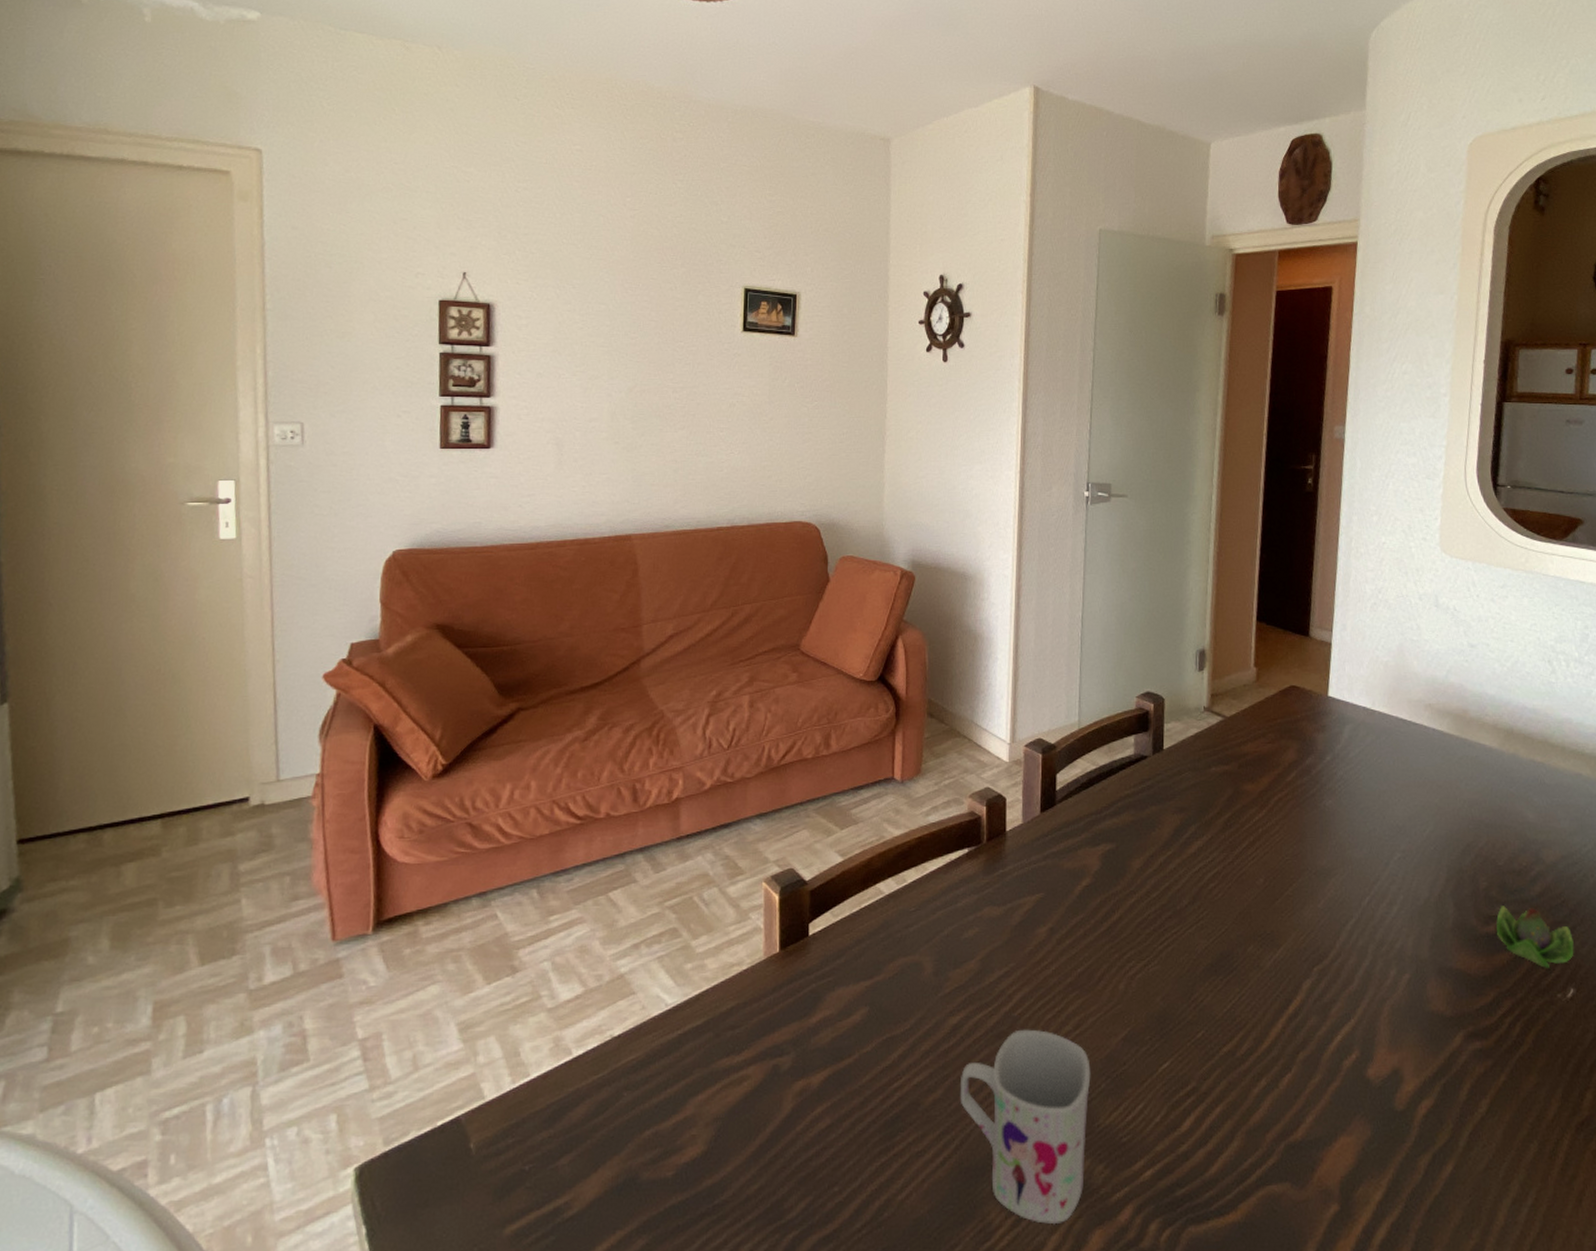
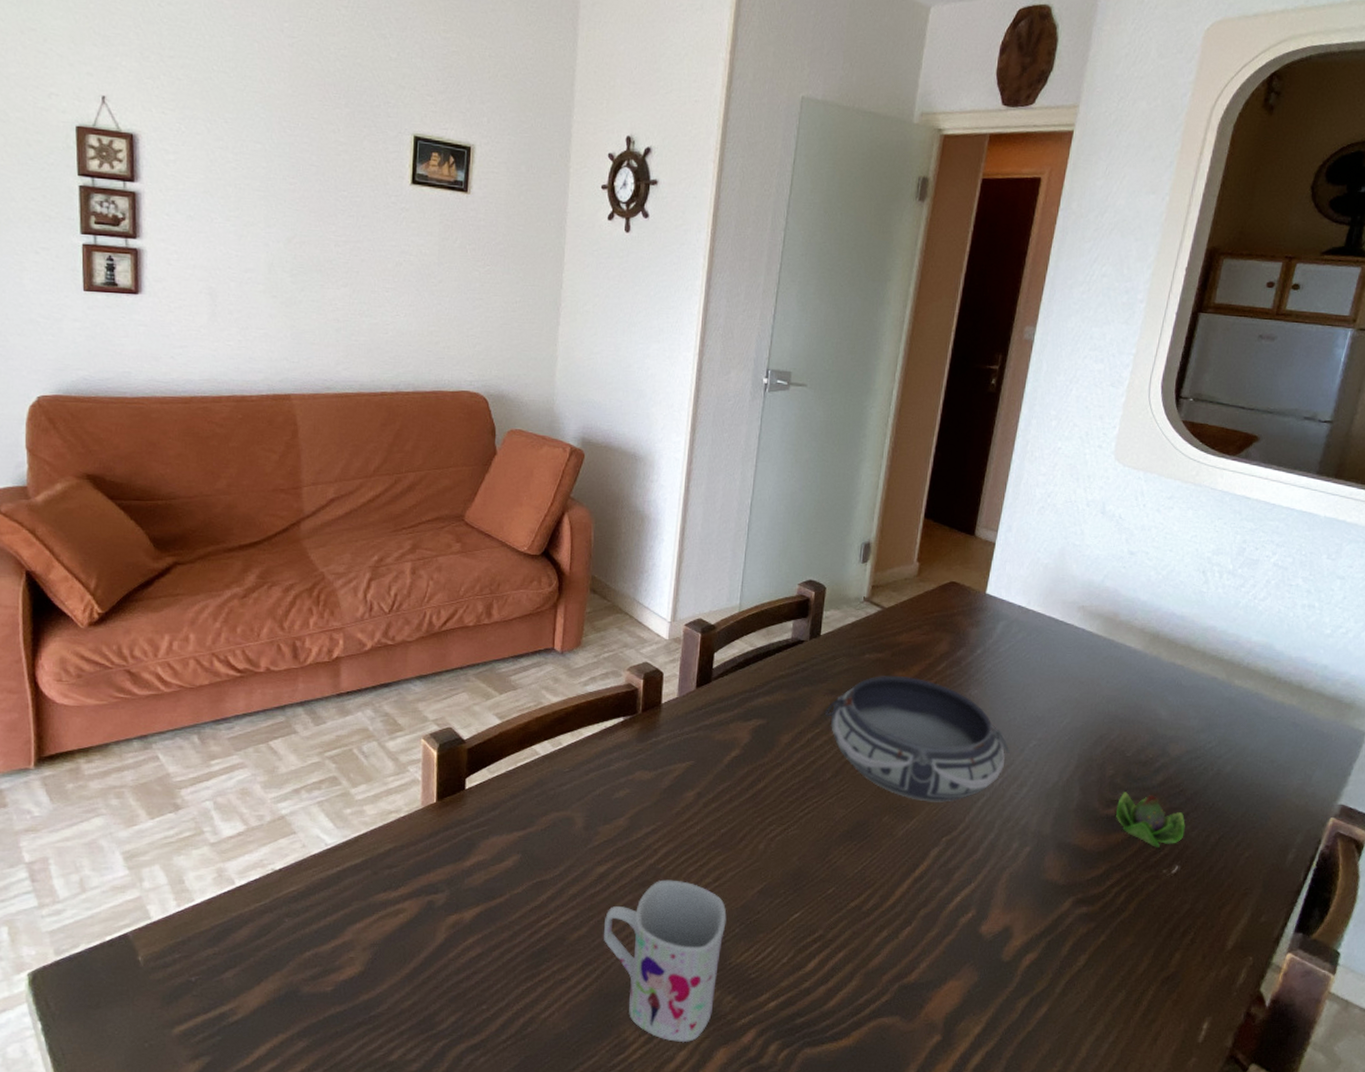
bowl: none [1176,789,1374,927] -> present [825,676,1010,802]

